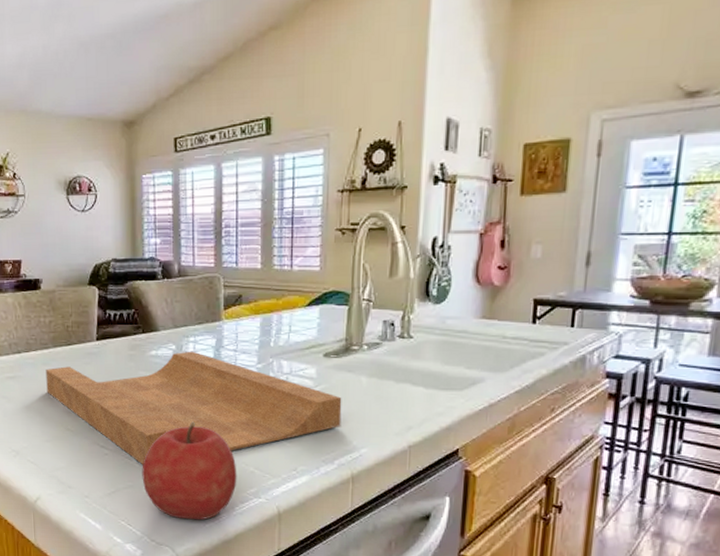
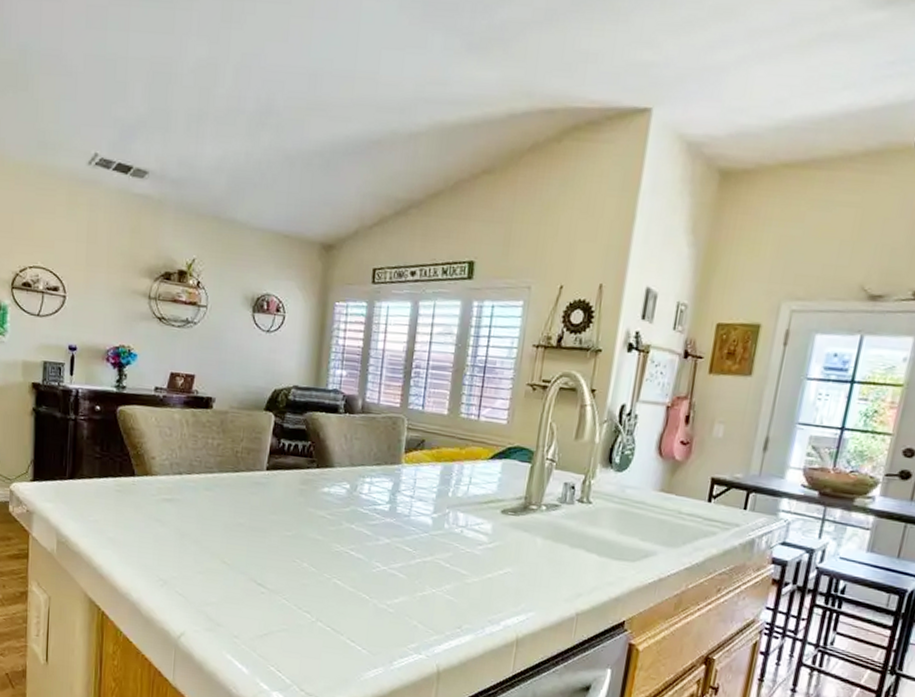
cutting board: present [46,351,342,465] -> none [206,492,515,609]
fruit: present [142,421,237,520] -> none [298,566,400,673]

